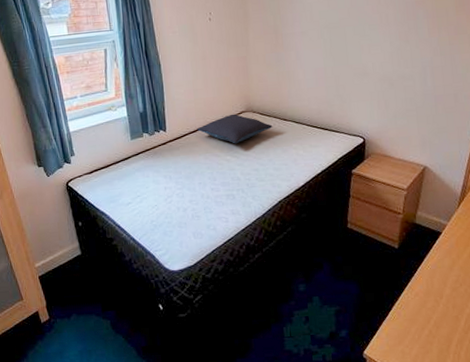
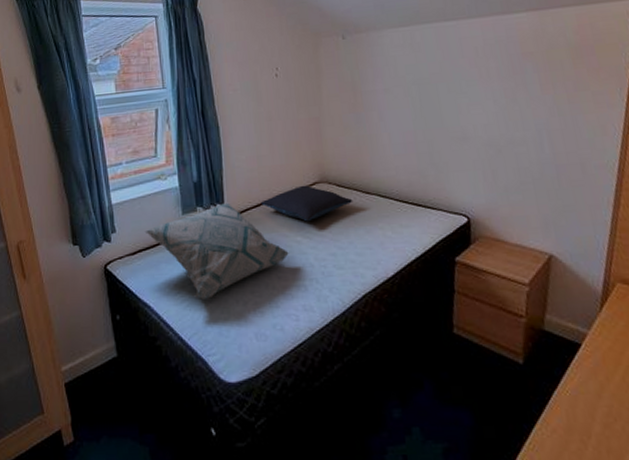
decorative pillow: none [99,129,220,208] -> present [144,202,289,299]

